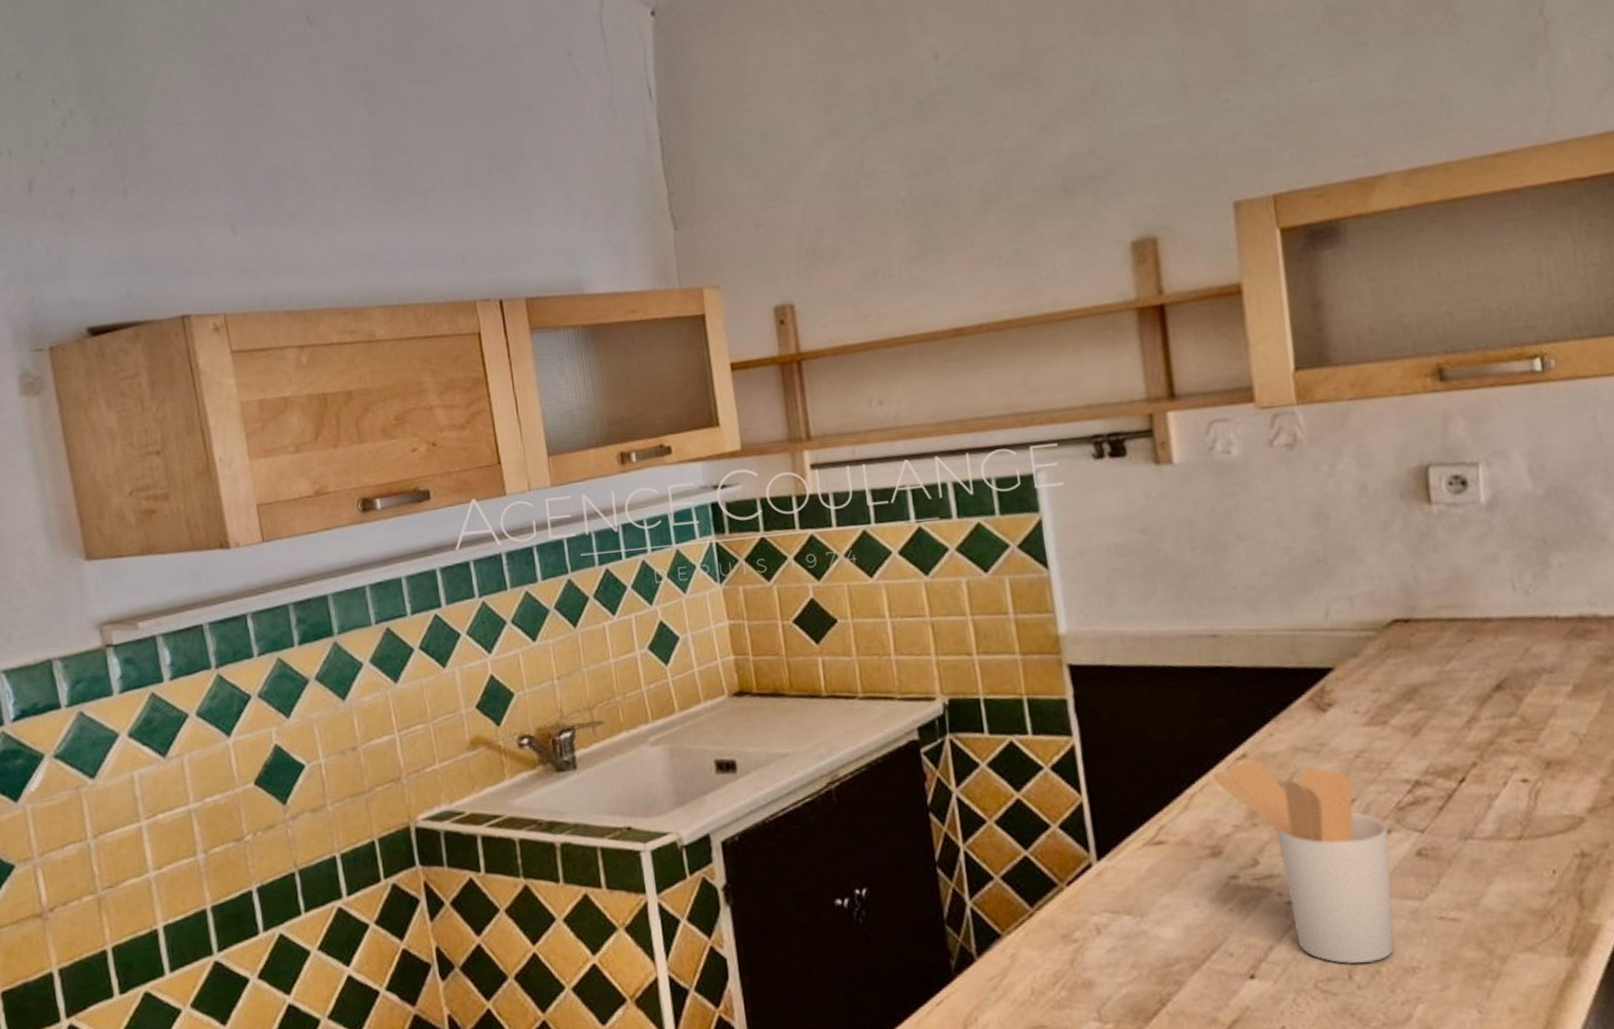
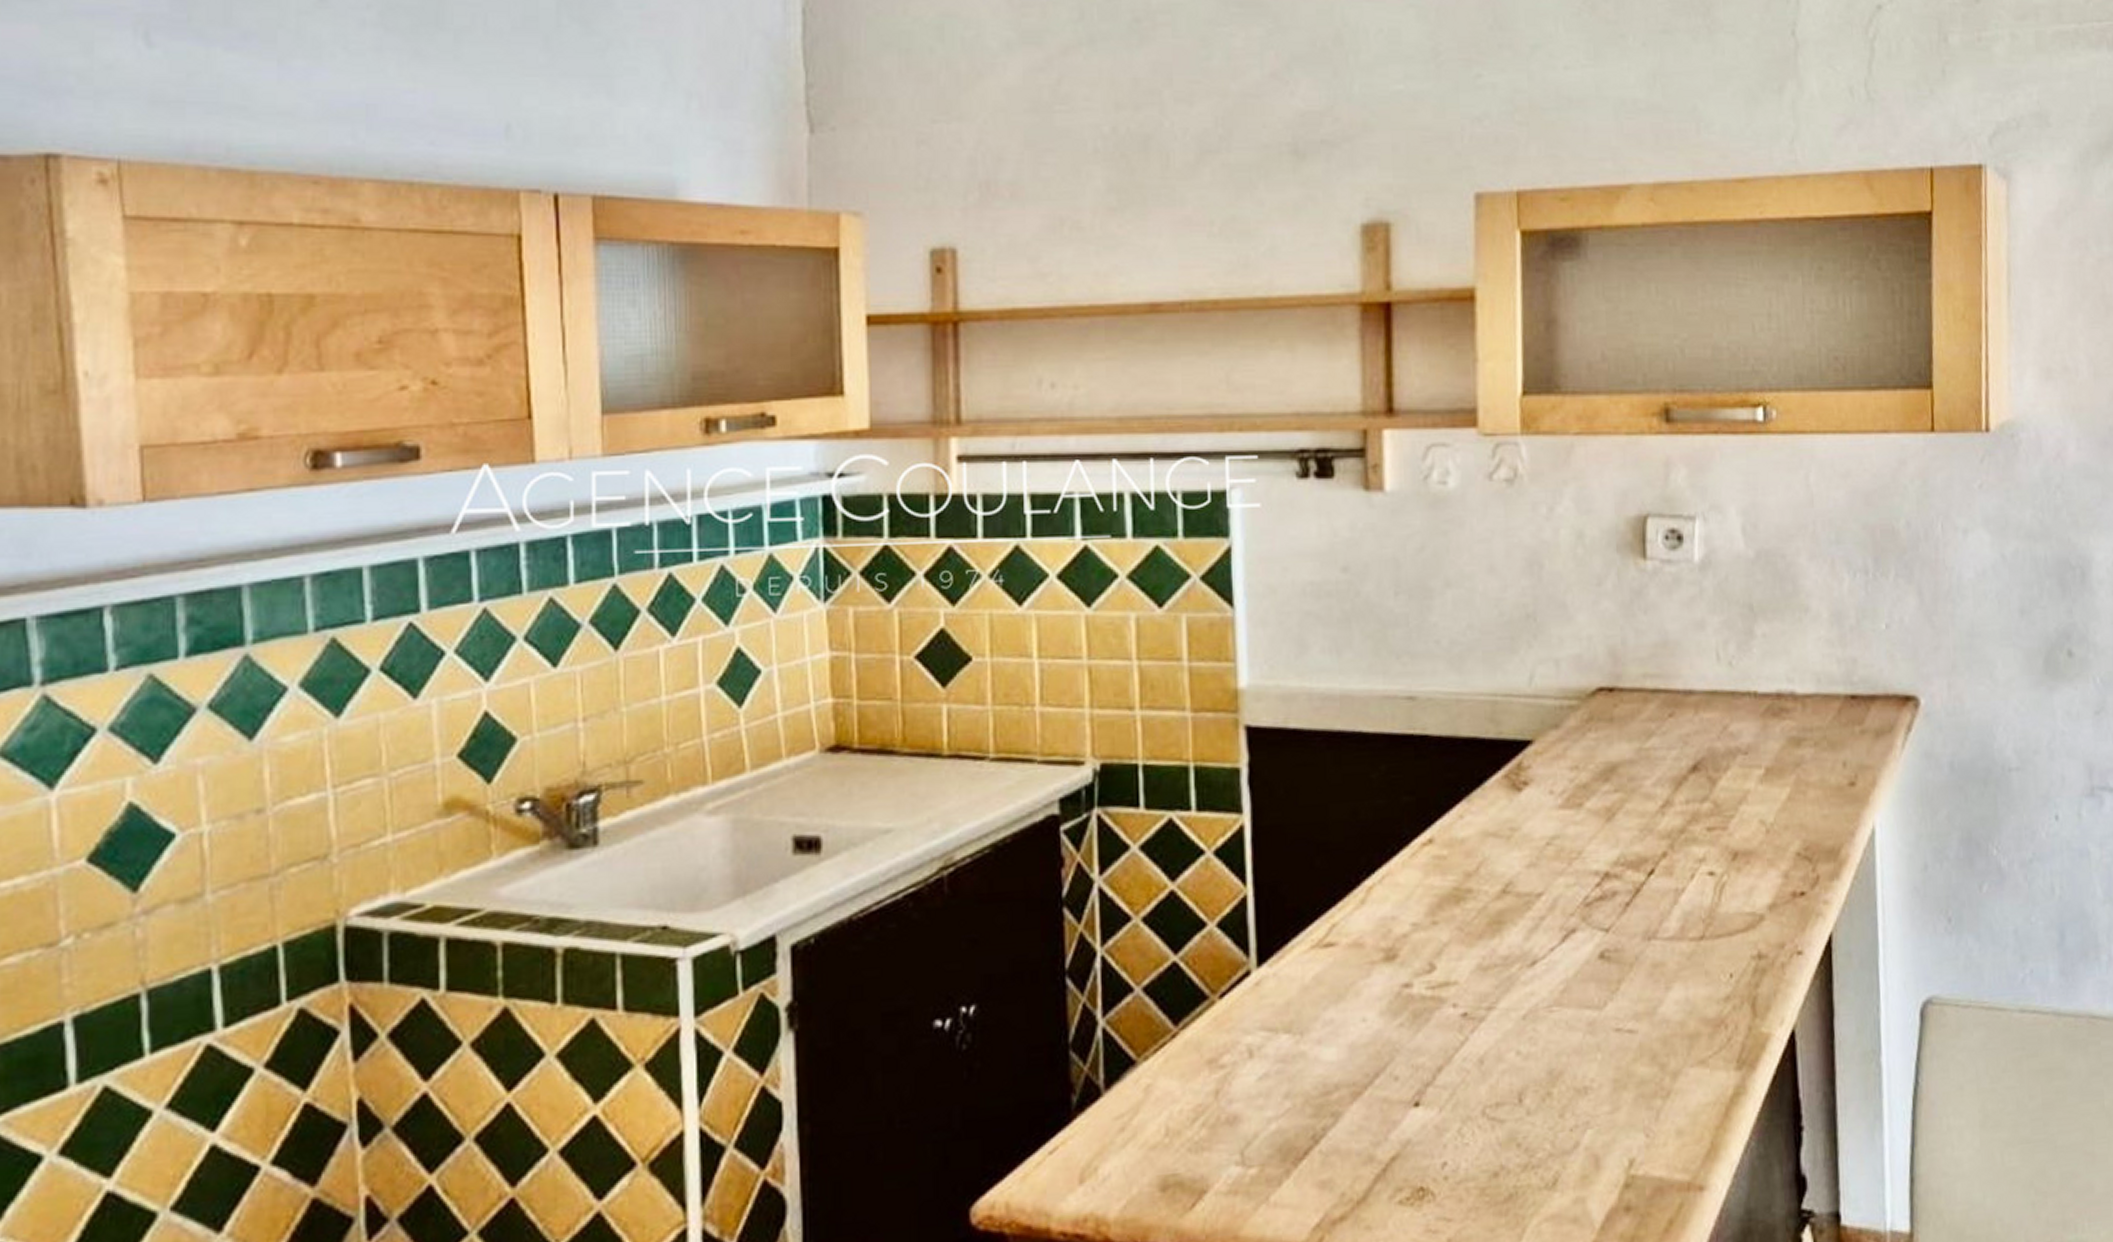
utensil holder: present [1213,760,1395,965] -> none [1395,846,1573,1086]

